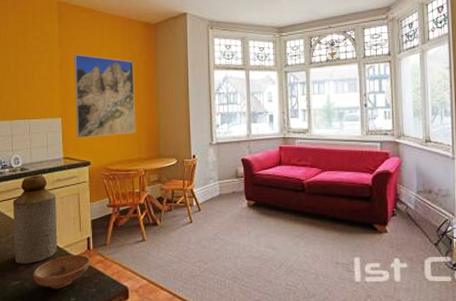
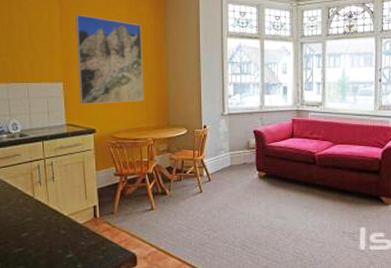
bottle: present [12,174,58,264] -> none [12,141,62,231]
bowl: present [33,254,91,289] -> none [37,222,98,256]

